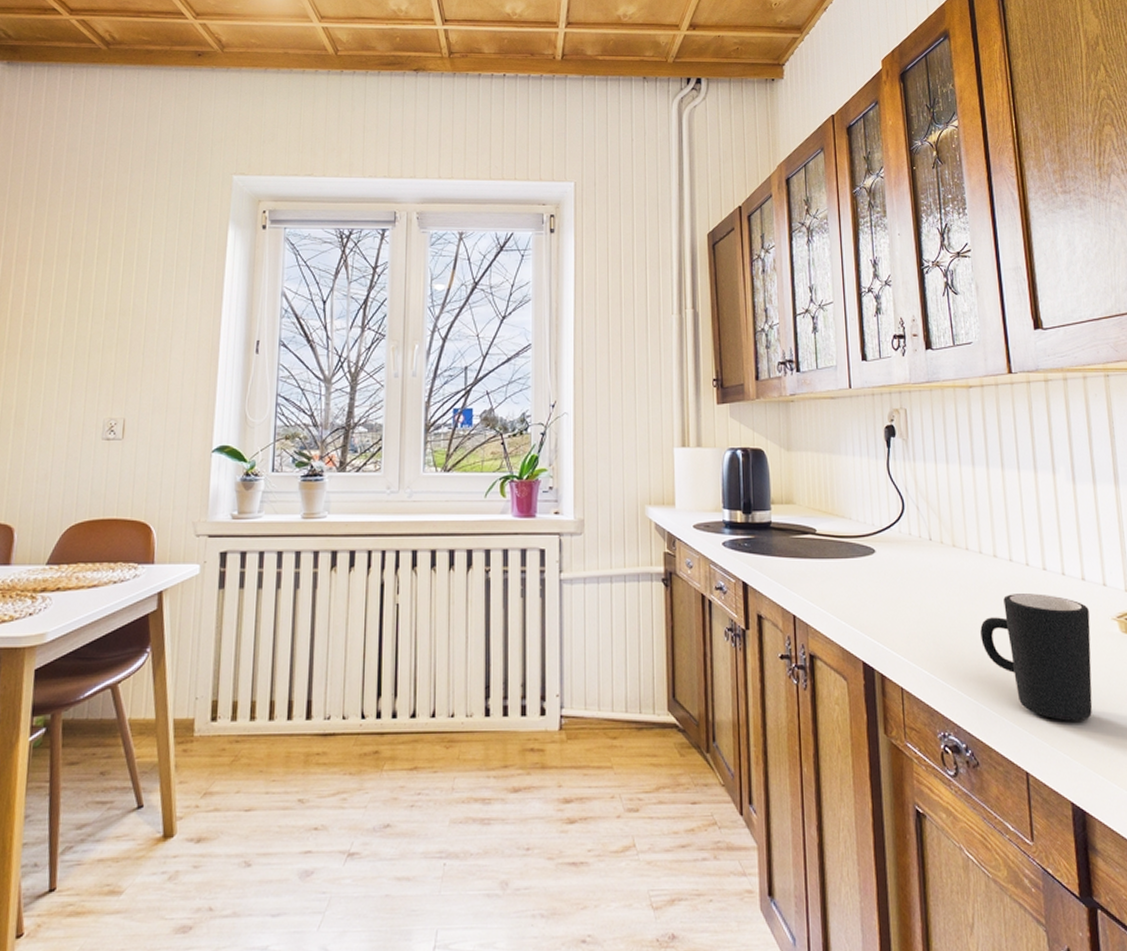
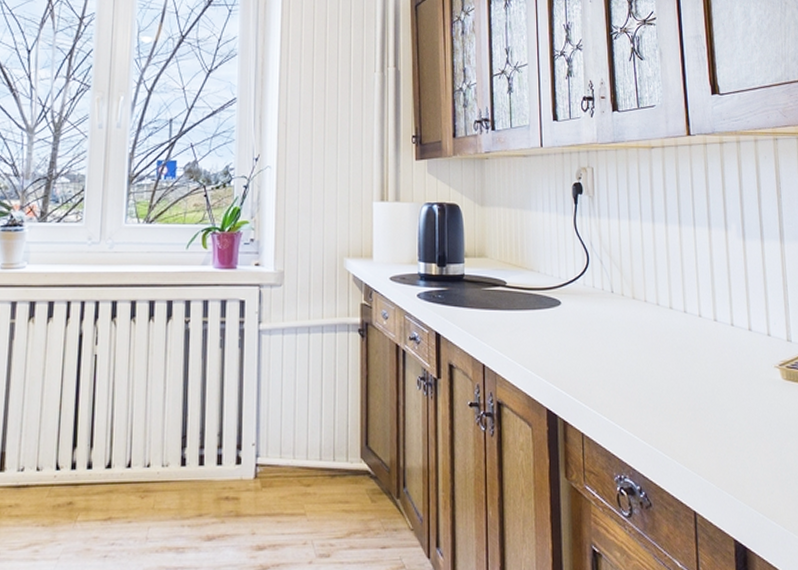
mug: present [980,593,1093,721] -> none [656,343,756,463]

